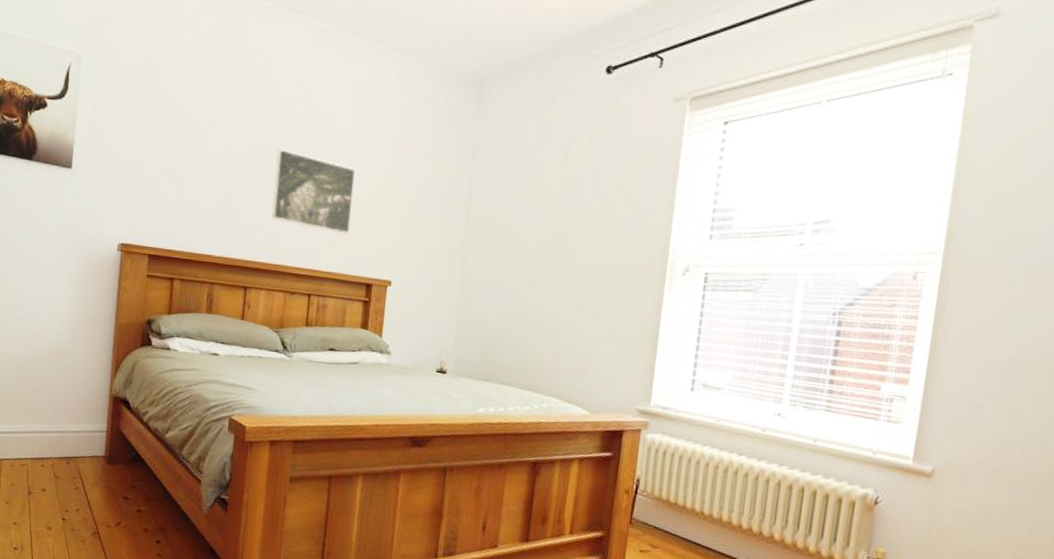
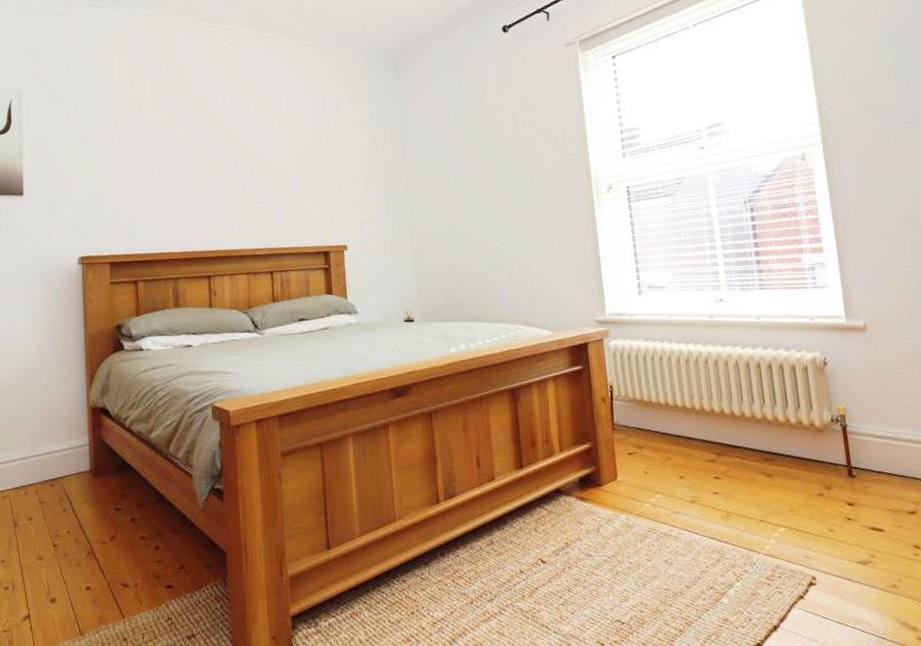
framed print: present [270,149,356,235] -> none [219,143,301,211]

